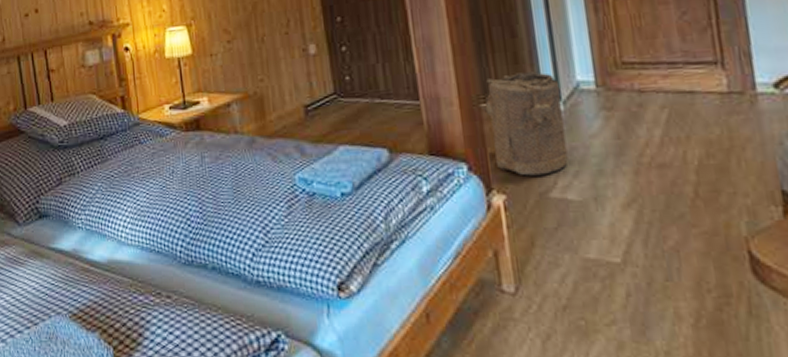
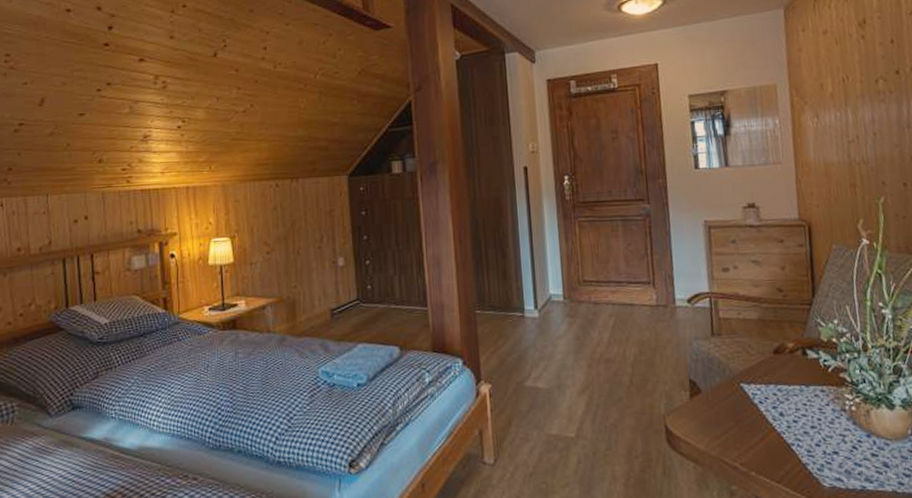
laundry hamper: present [478,72,569,176] -> none [474,286,540,369]

